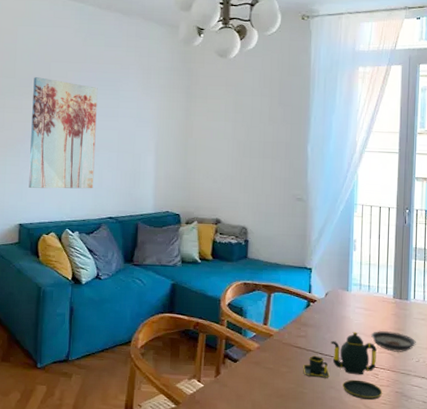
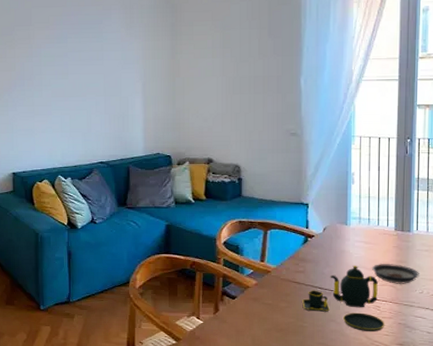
wall art: present [28,77,98,189] -> none [16,24,83,137]

